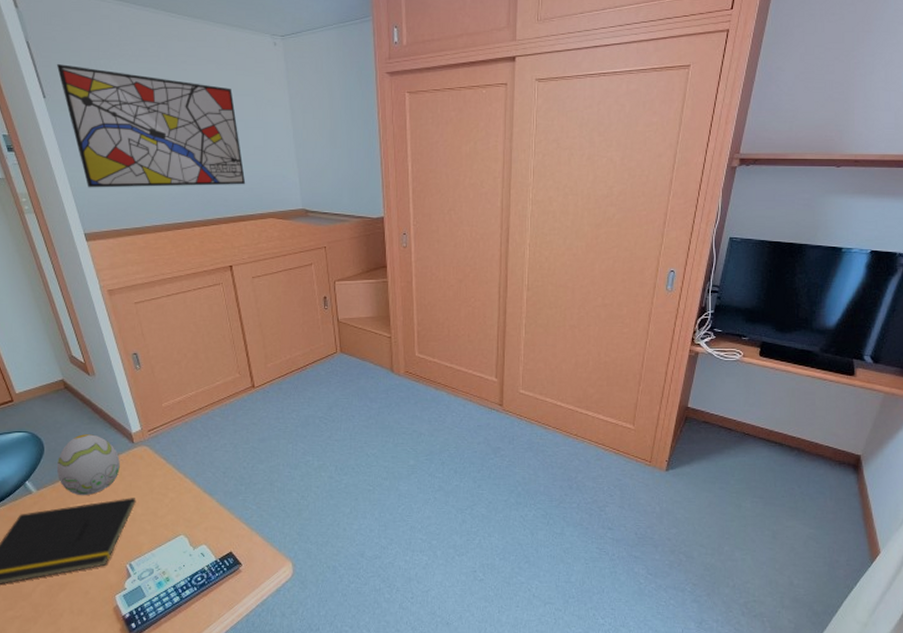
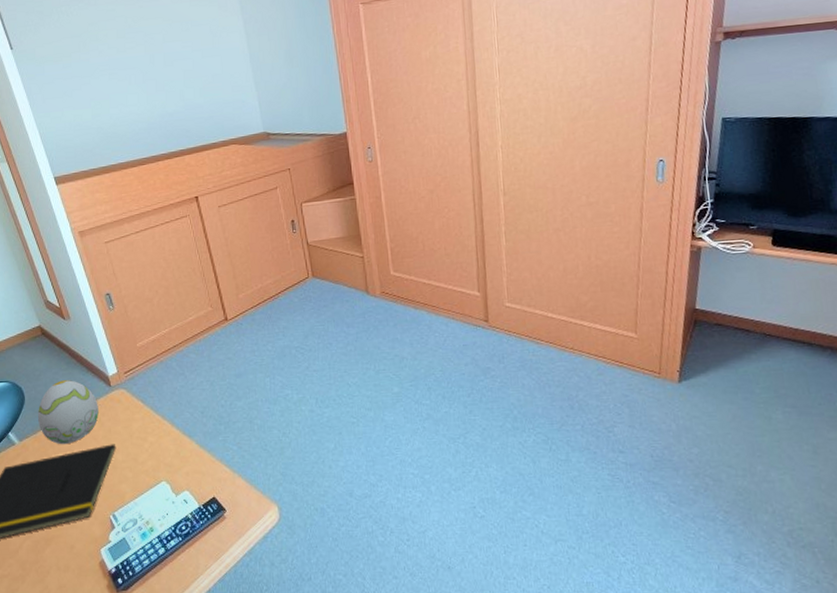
wall art: present [56,64,246,188] -> none [21,15,206,132]

